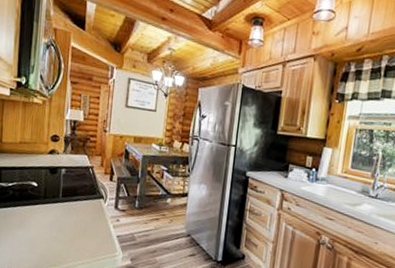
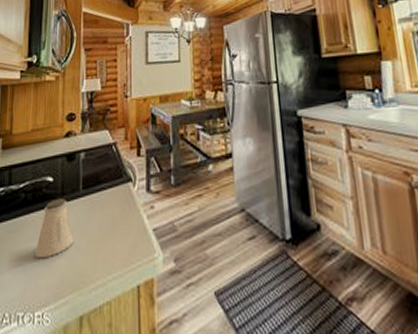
saltshaker: none [20,200,53,241] -> present [34,199,74,259]

